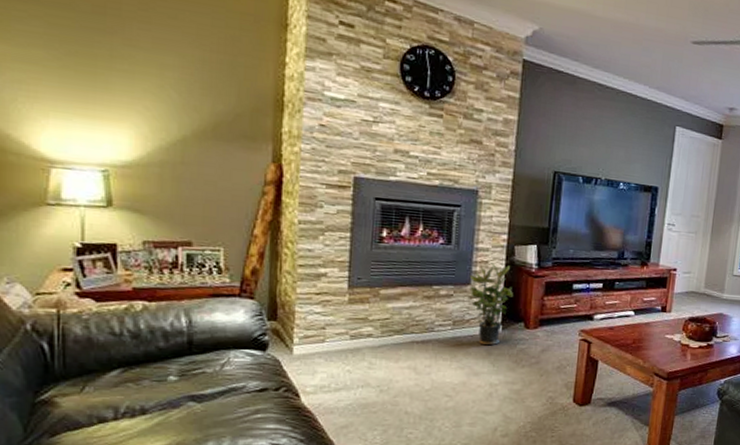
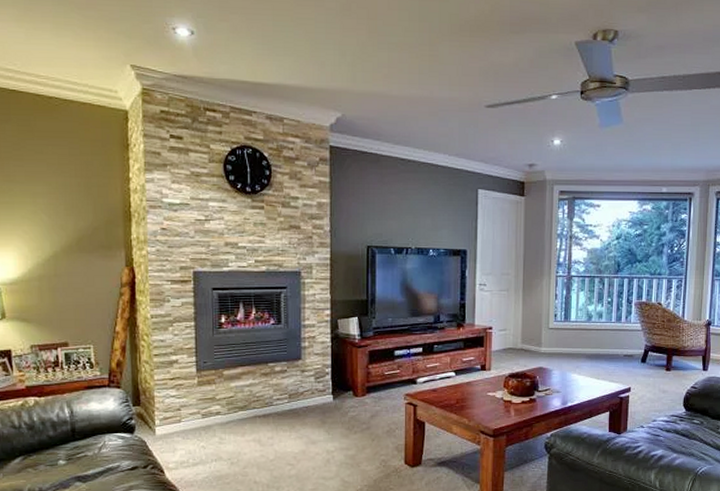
potted plant: present [469,262,513,346] -> none [299,337,340,415]

